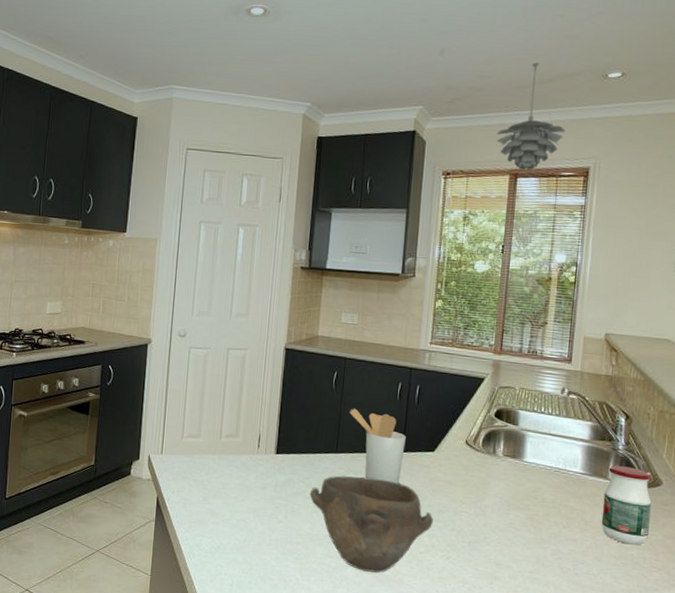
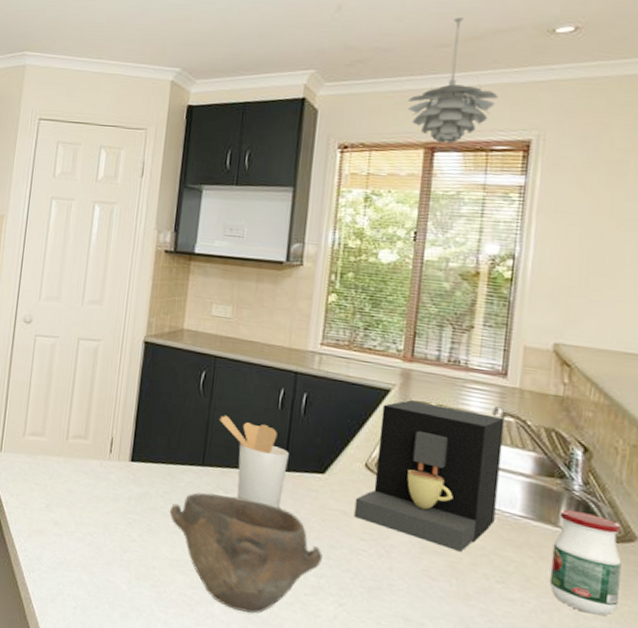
coffee maker: none [457,386,570,506] -> present [353,400,505,552]

